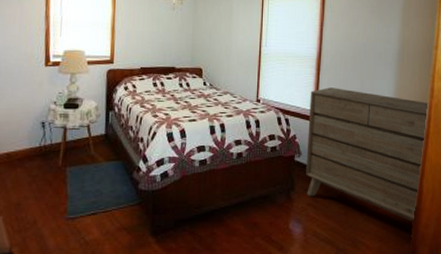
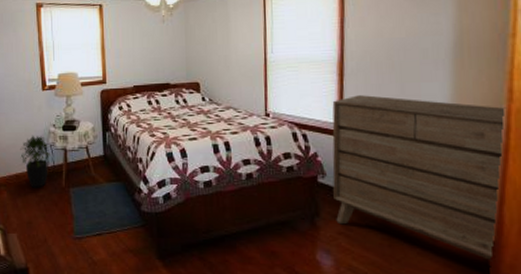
potted plant: none [14,112,49,168] -> present [20,135,51,188]

